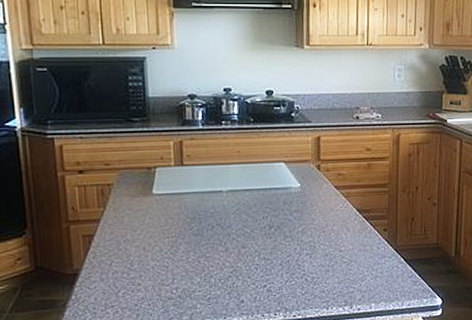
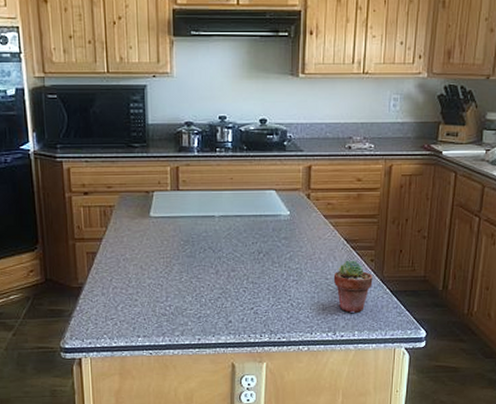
potted succulent: none [347,230,387,285] -> present [333,260,373,313]

